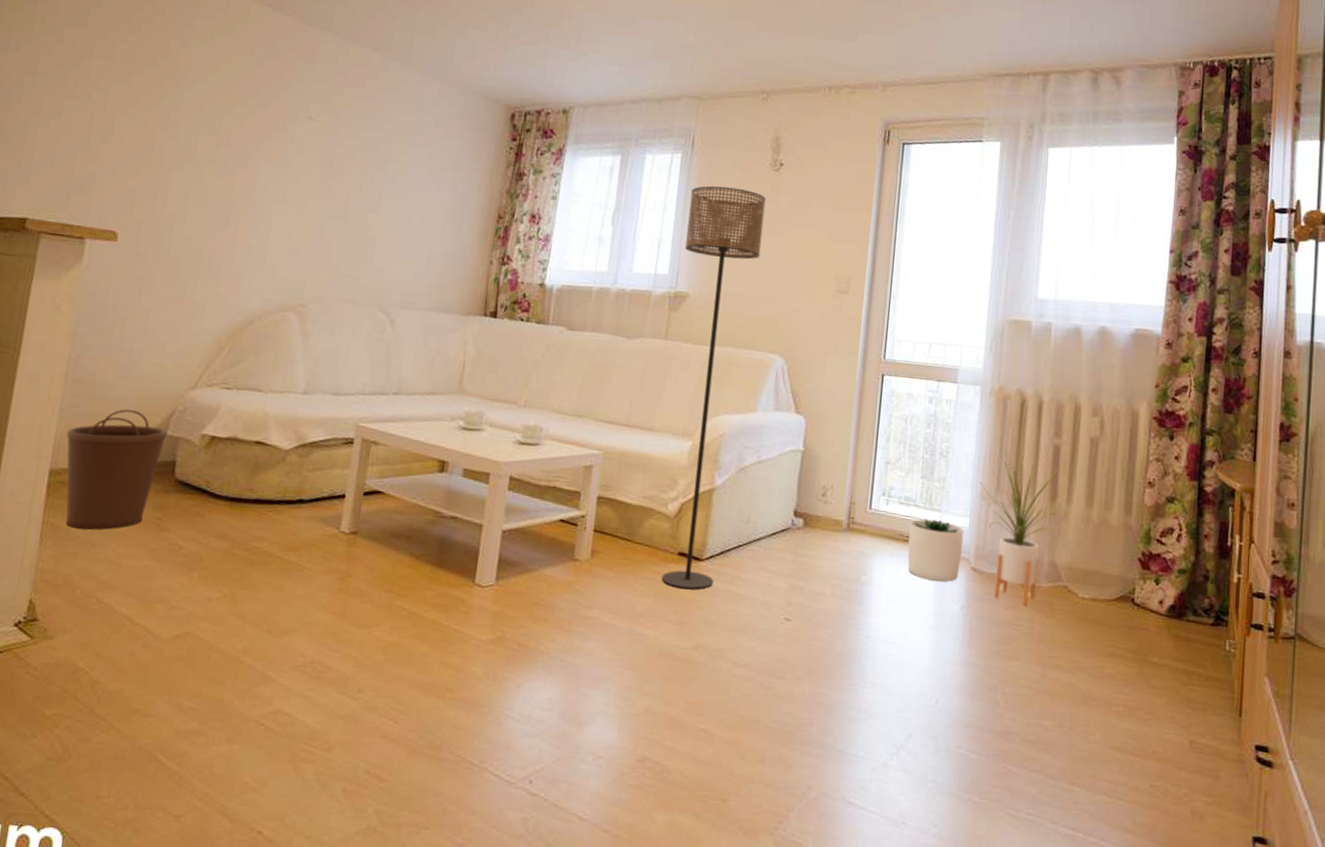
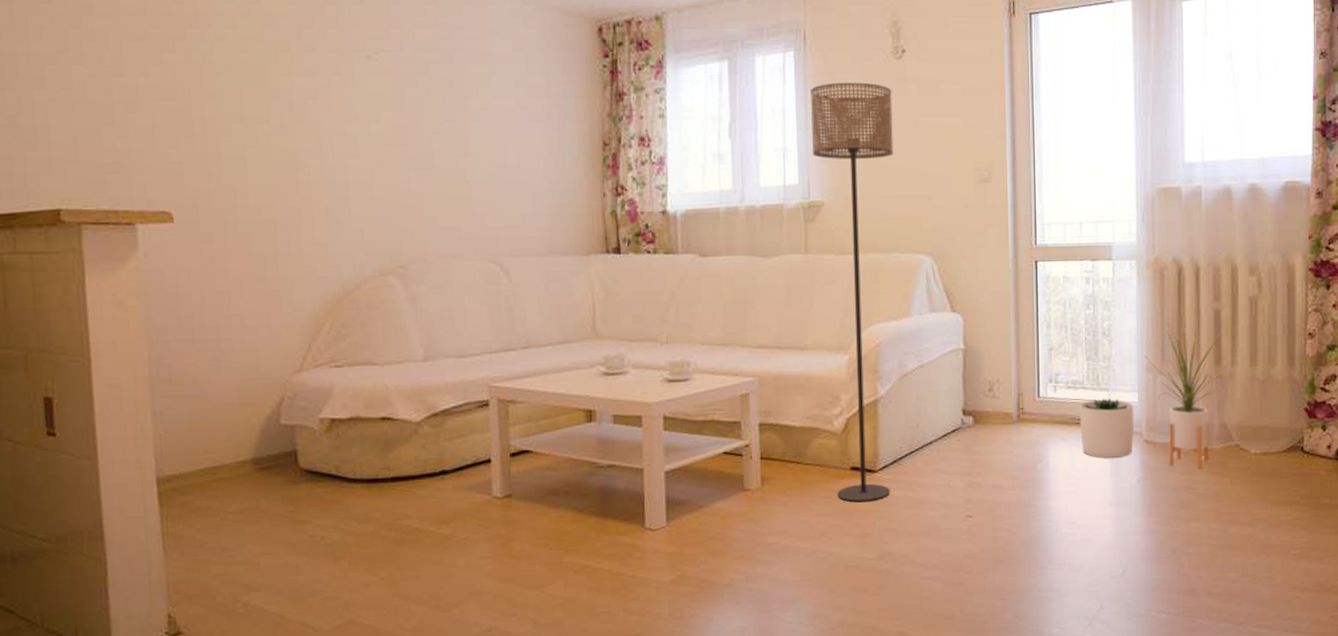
basket: present [66,409,168,530] -> none [166,403,281,535]

